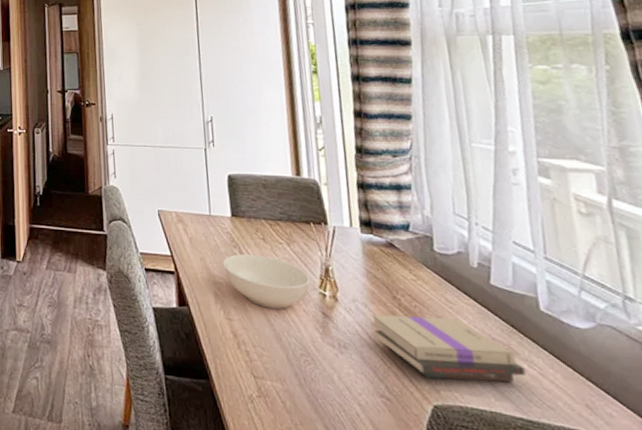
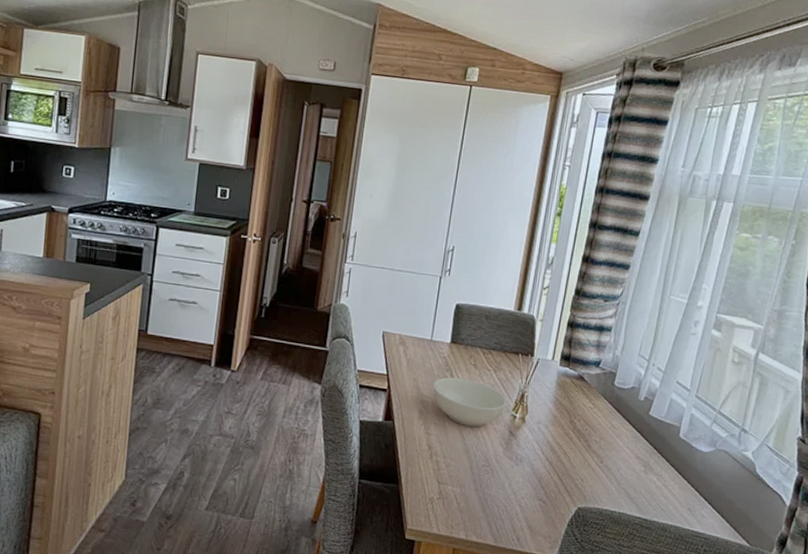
books: present [372,314,526,383] -> none [547,435,654,491]

